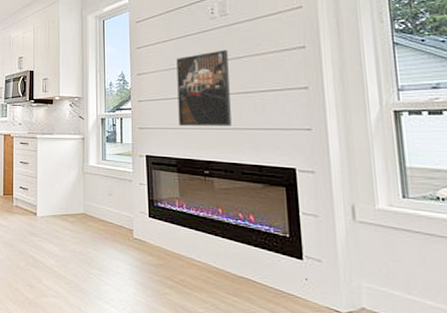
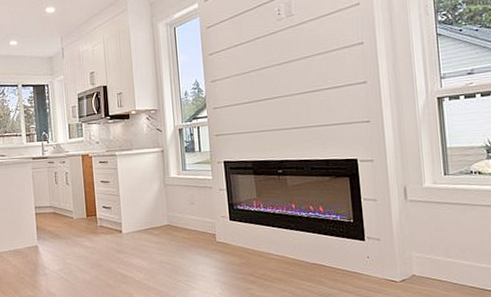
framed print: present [176,50,232,126] -> none [247,50,301,129]

